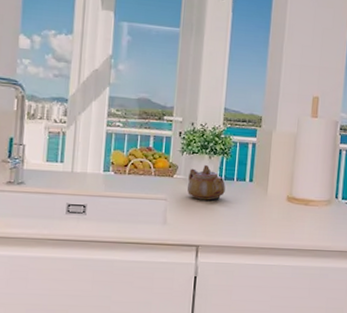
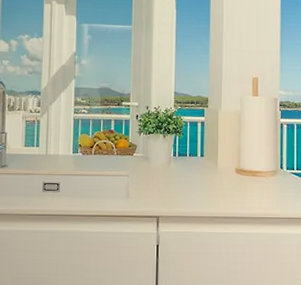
teapot: present [187,164,226,201] -> none [145,143,179,175]

